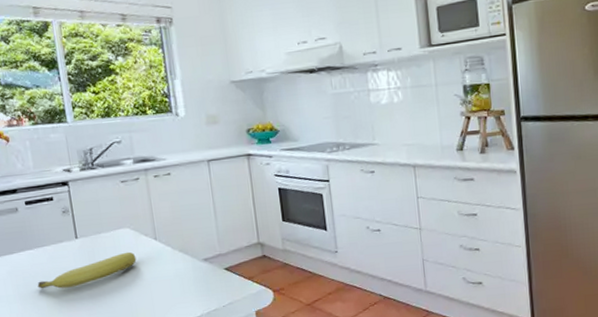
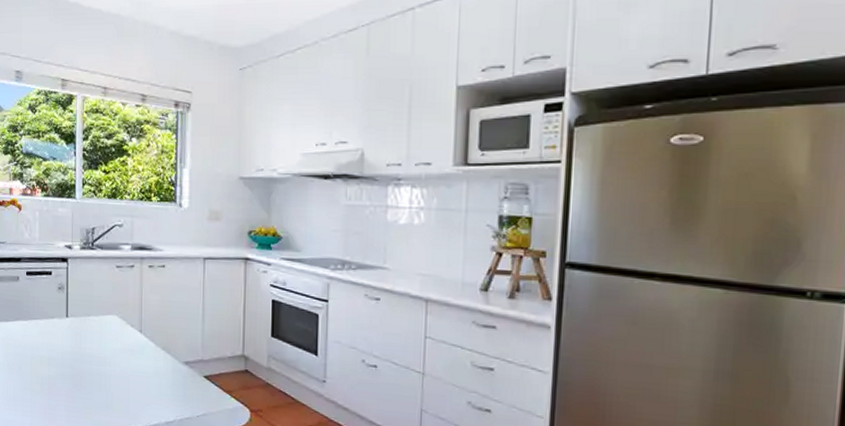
fruit: present [37,251,137,289] -> none [25,339,120,366]

